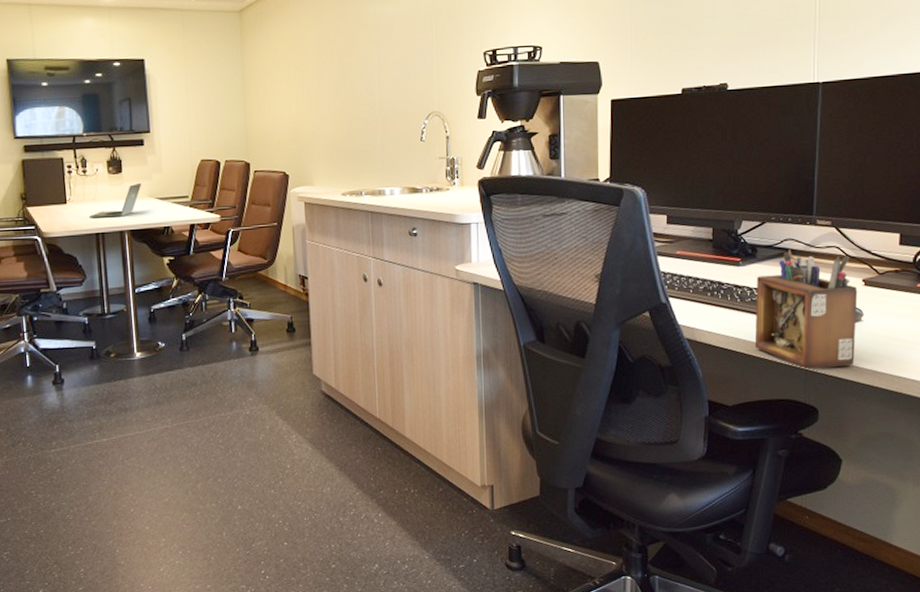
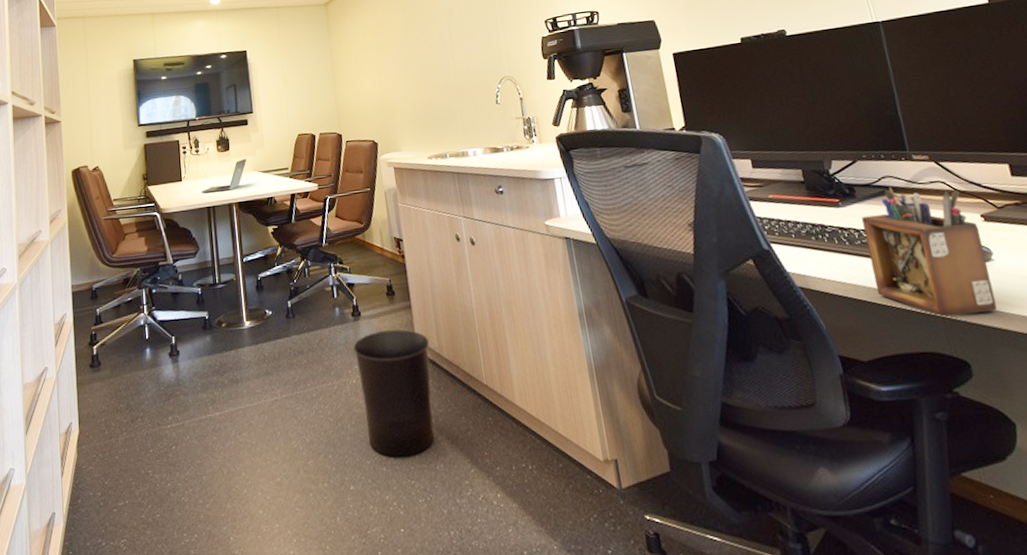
waste bin: none [249,364,327,481] -> present [353,329,435,457]

